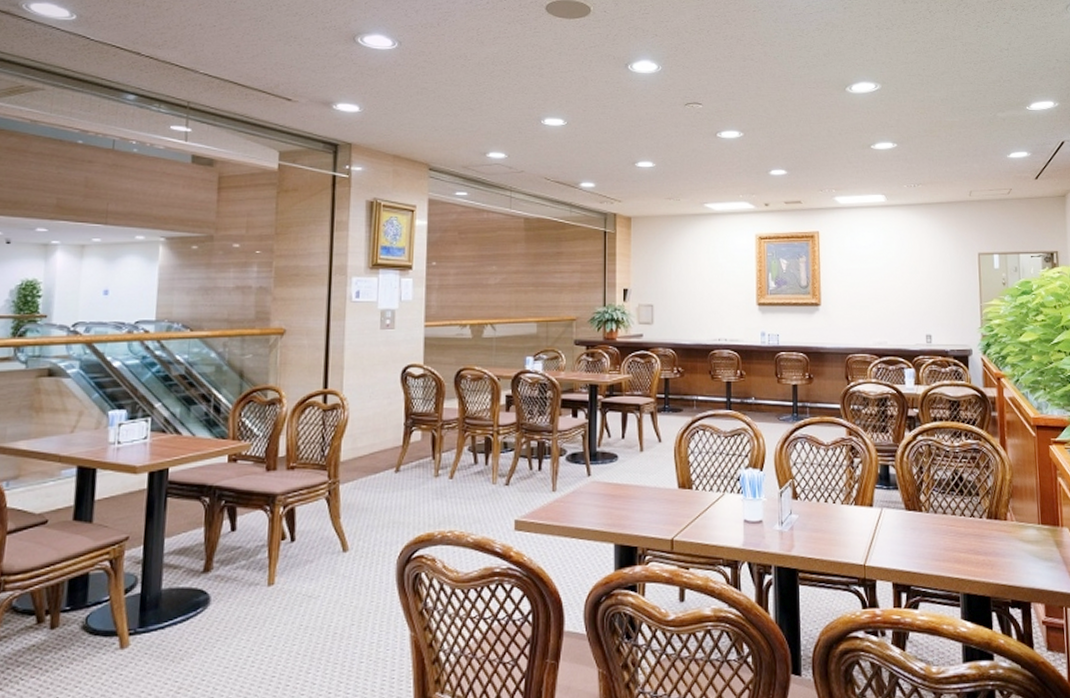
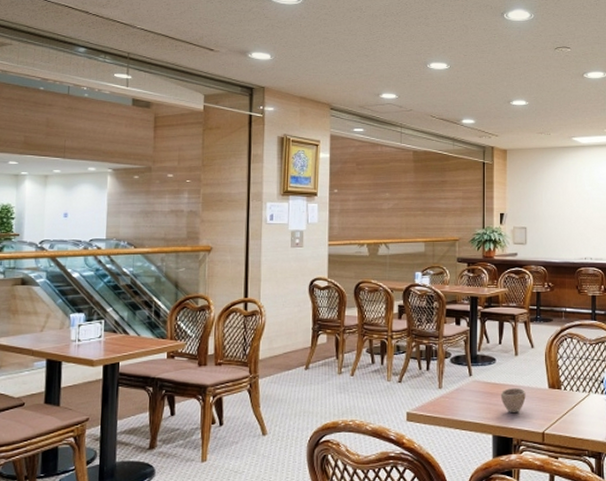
cup: none [623,489,652,518] -> present [500,388,526,414]

